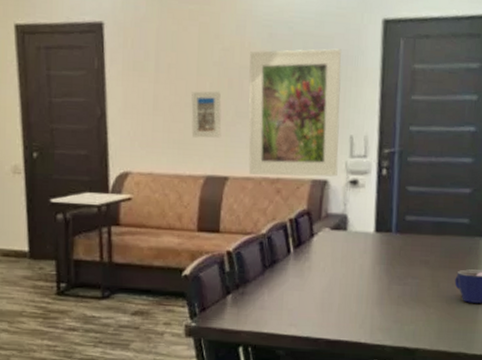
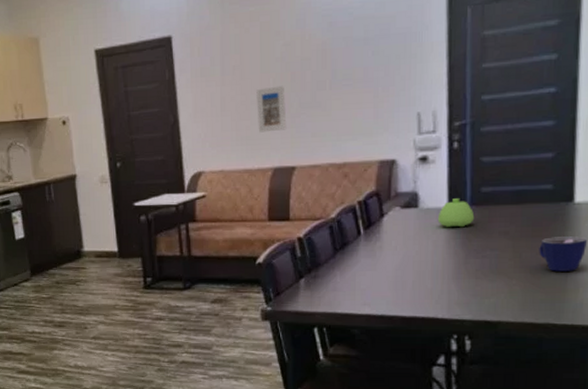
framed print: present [248,48,342,177] -> none [310,27,406,163]
teapot: none [364,224,399,254] -> present [437,198,475,228]

